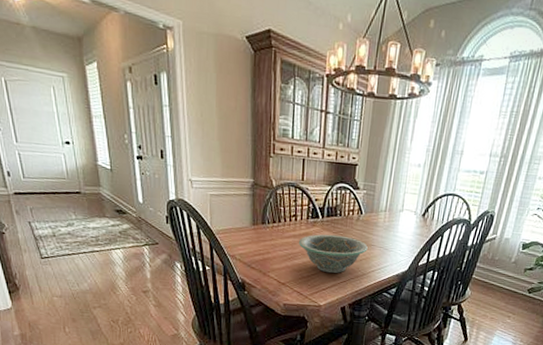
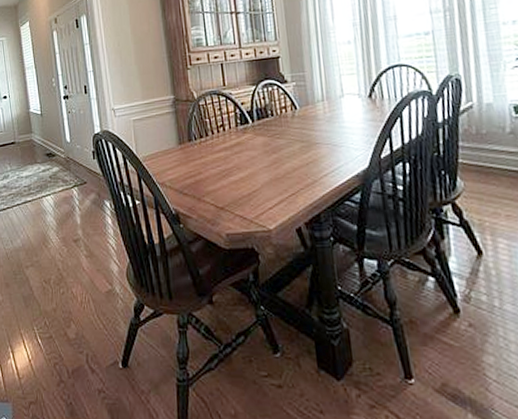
decorative bowl: present [298,234,368,274] -> none [230,138,312,187]

